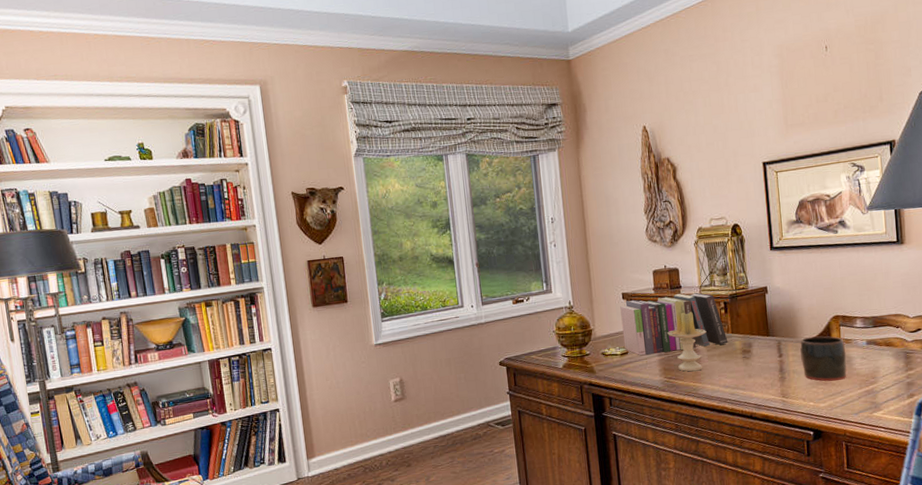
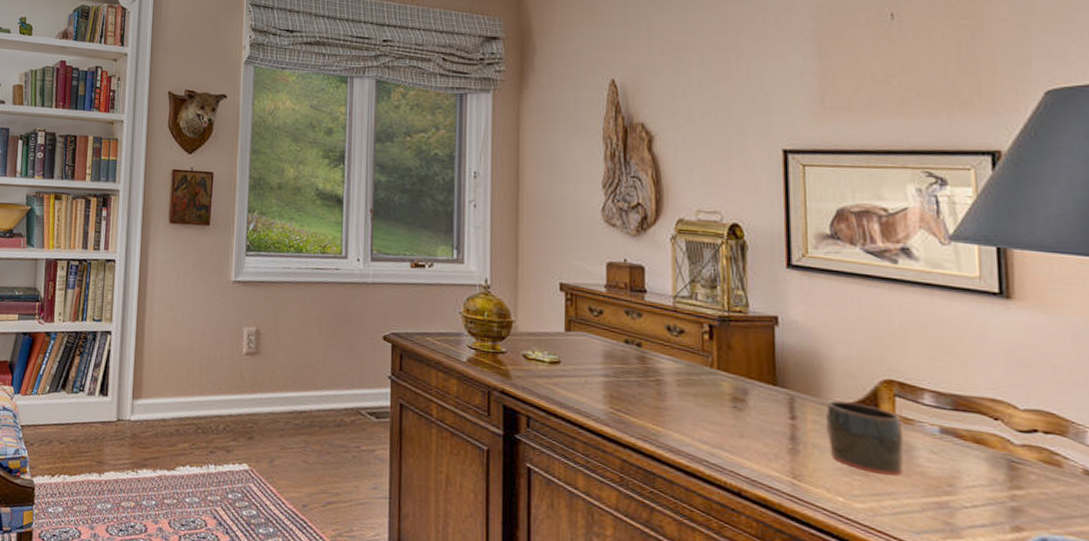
books: present [620,292,728,355] -> none [555,293,711,383]
candle: present [666,301,707,372] -> none [619,308,679,410]

